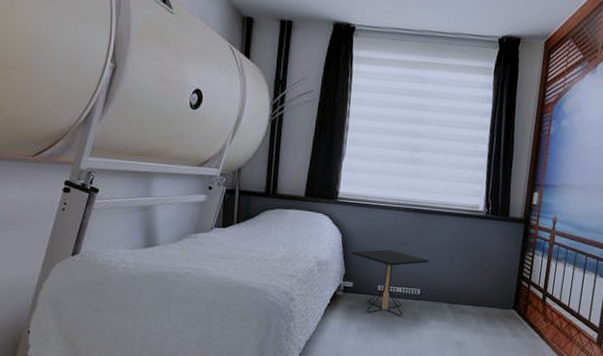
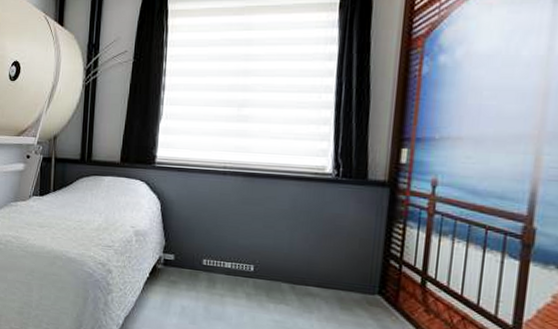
side table: present [351,249,429,316] -> none [171,219,264,296]

